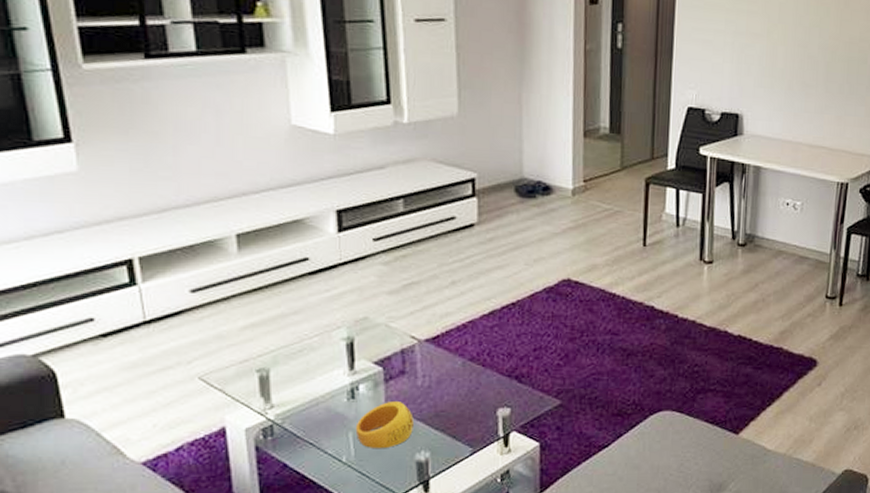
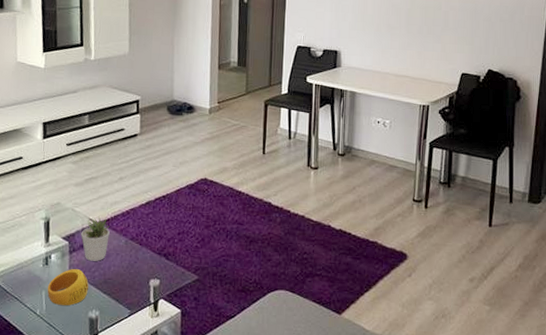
potted plant: none [400,331,440,390] -> present [81,215,110,261]

